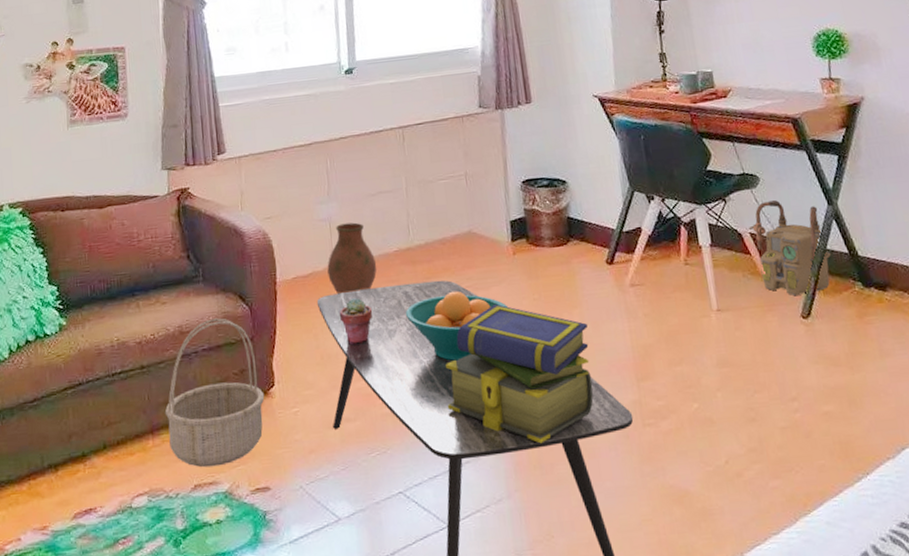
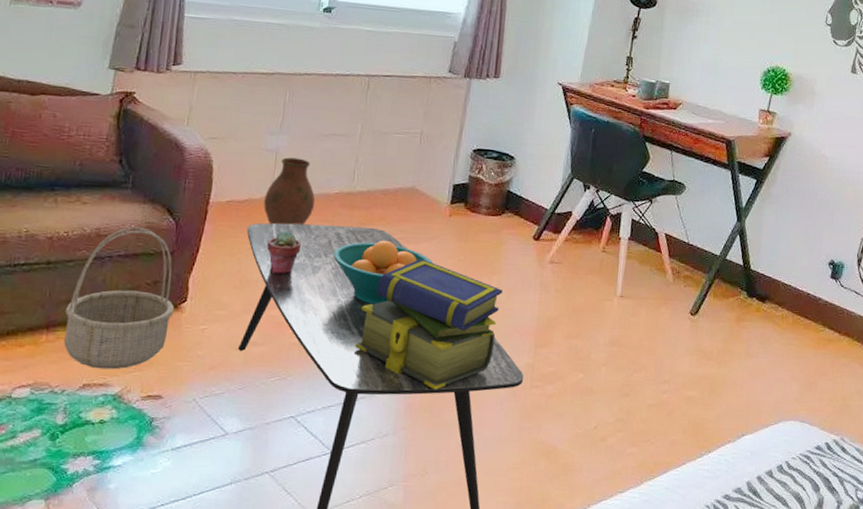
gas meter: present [748,200,831,296] -> none [665,208,729,295]

